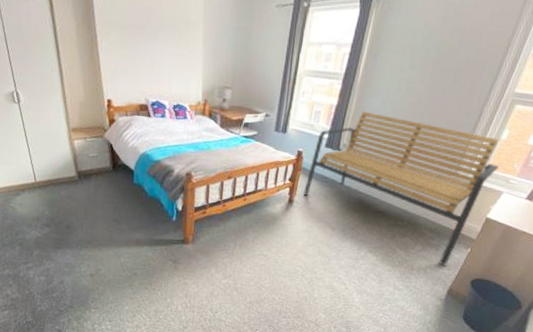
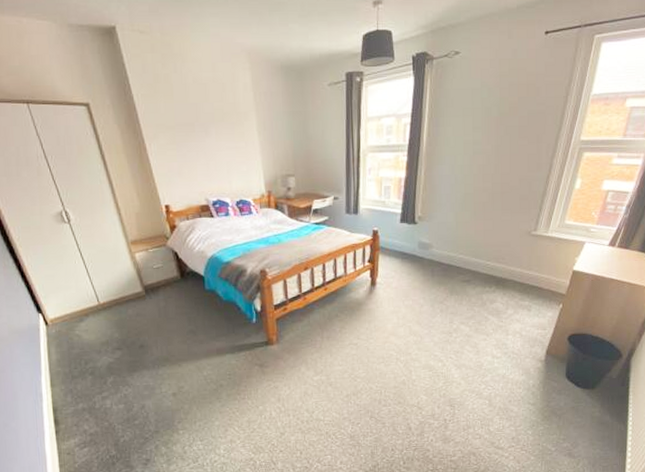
bench: present [304,111,499,266] -> none [385,180,577,326]

